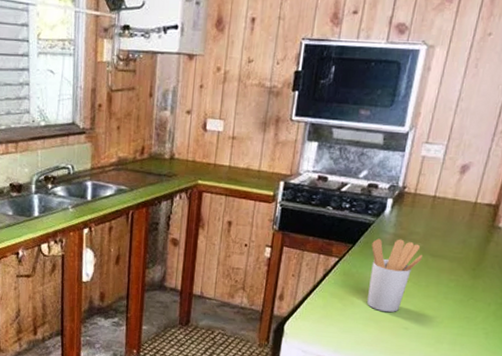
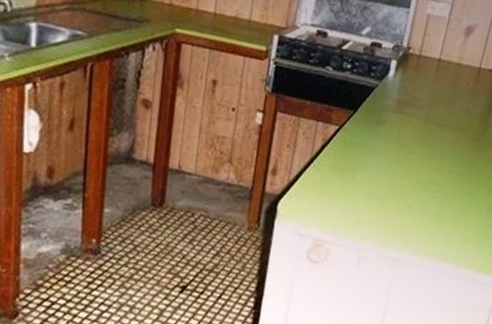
utensil holder: present [367,238,422,313] -> none [369,104,427,188]

